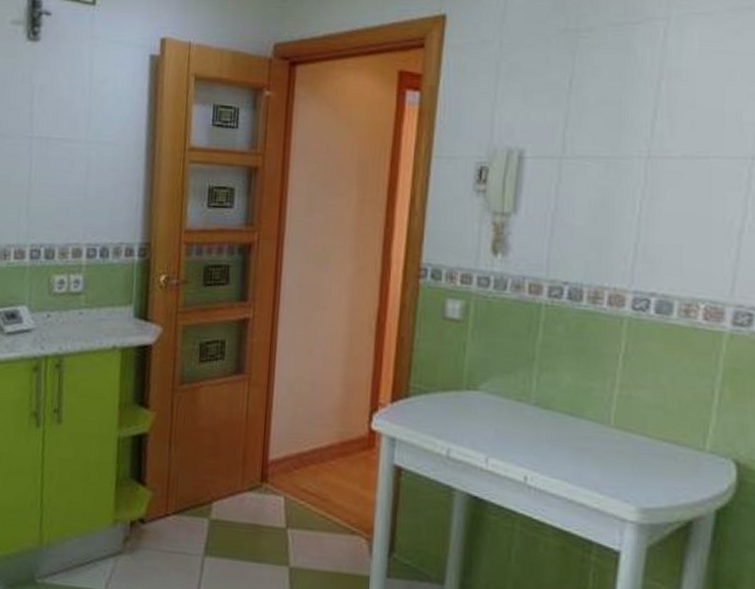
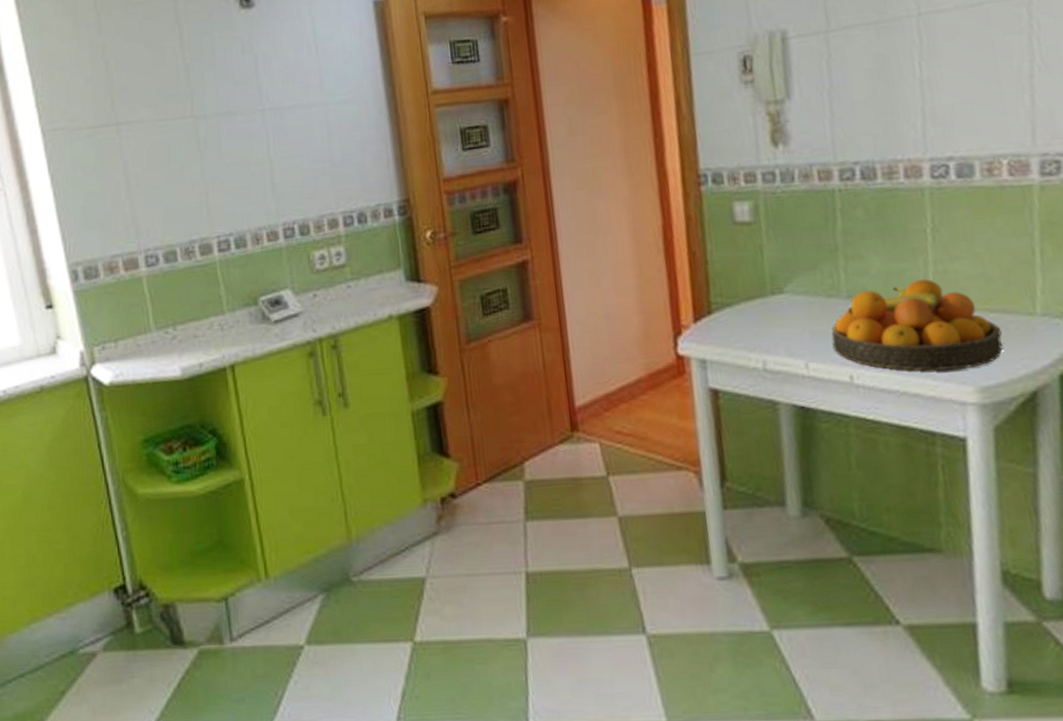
fruit bowl: none [514,399,670,489] -> present [831,278,1003,372]

